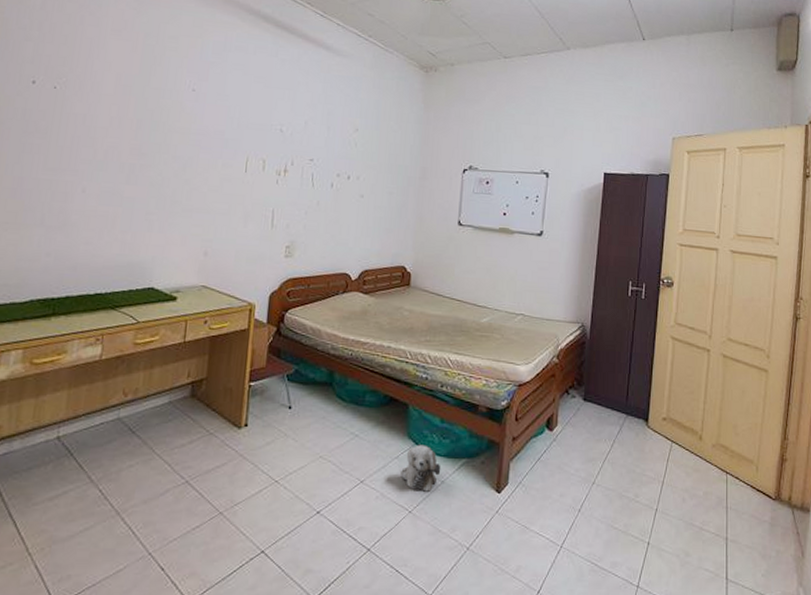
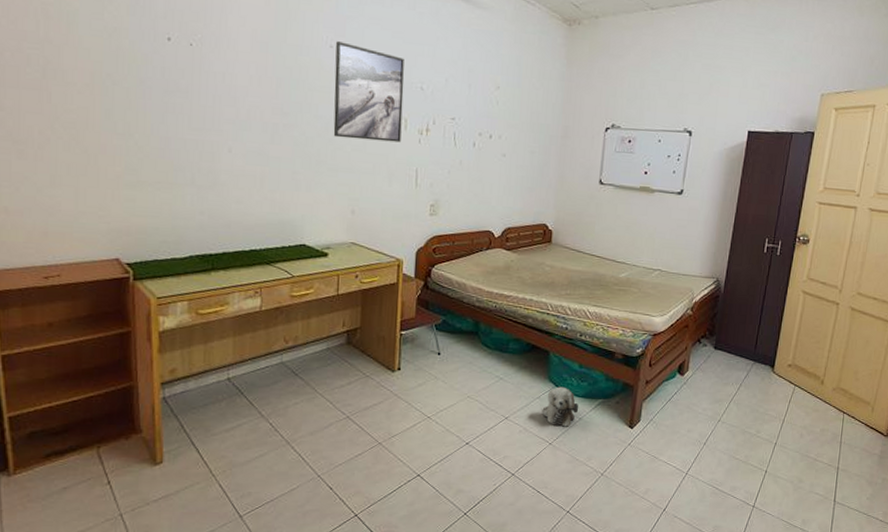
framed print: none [190,85,265,183] -> present [333,41,405,143]

